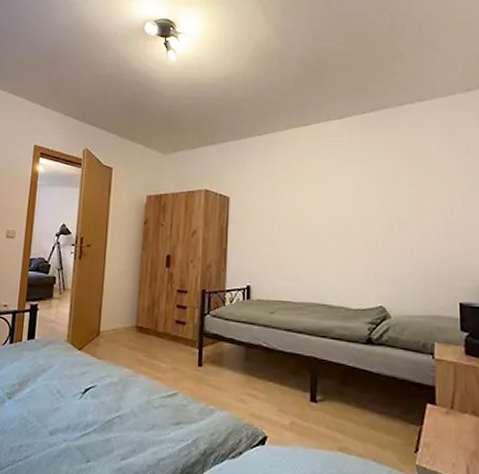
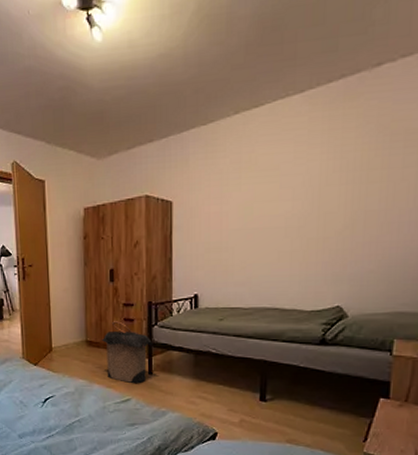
laundry hamper: none [152,307,205,377] -> present [101,321,153,384]

